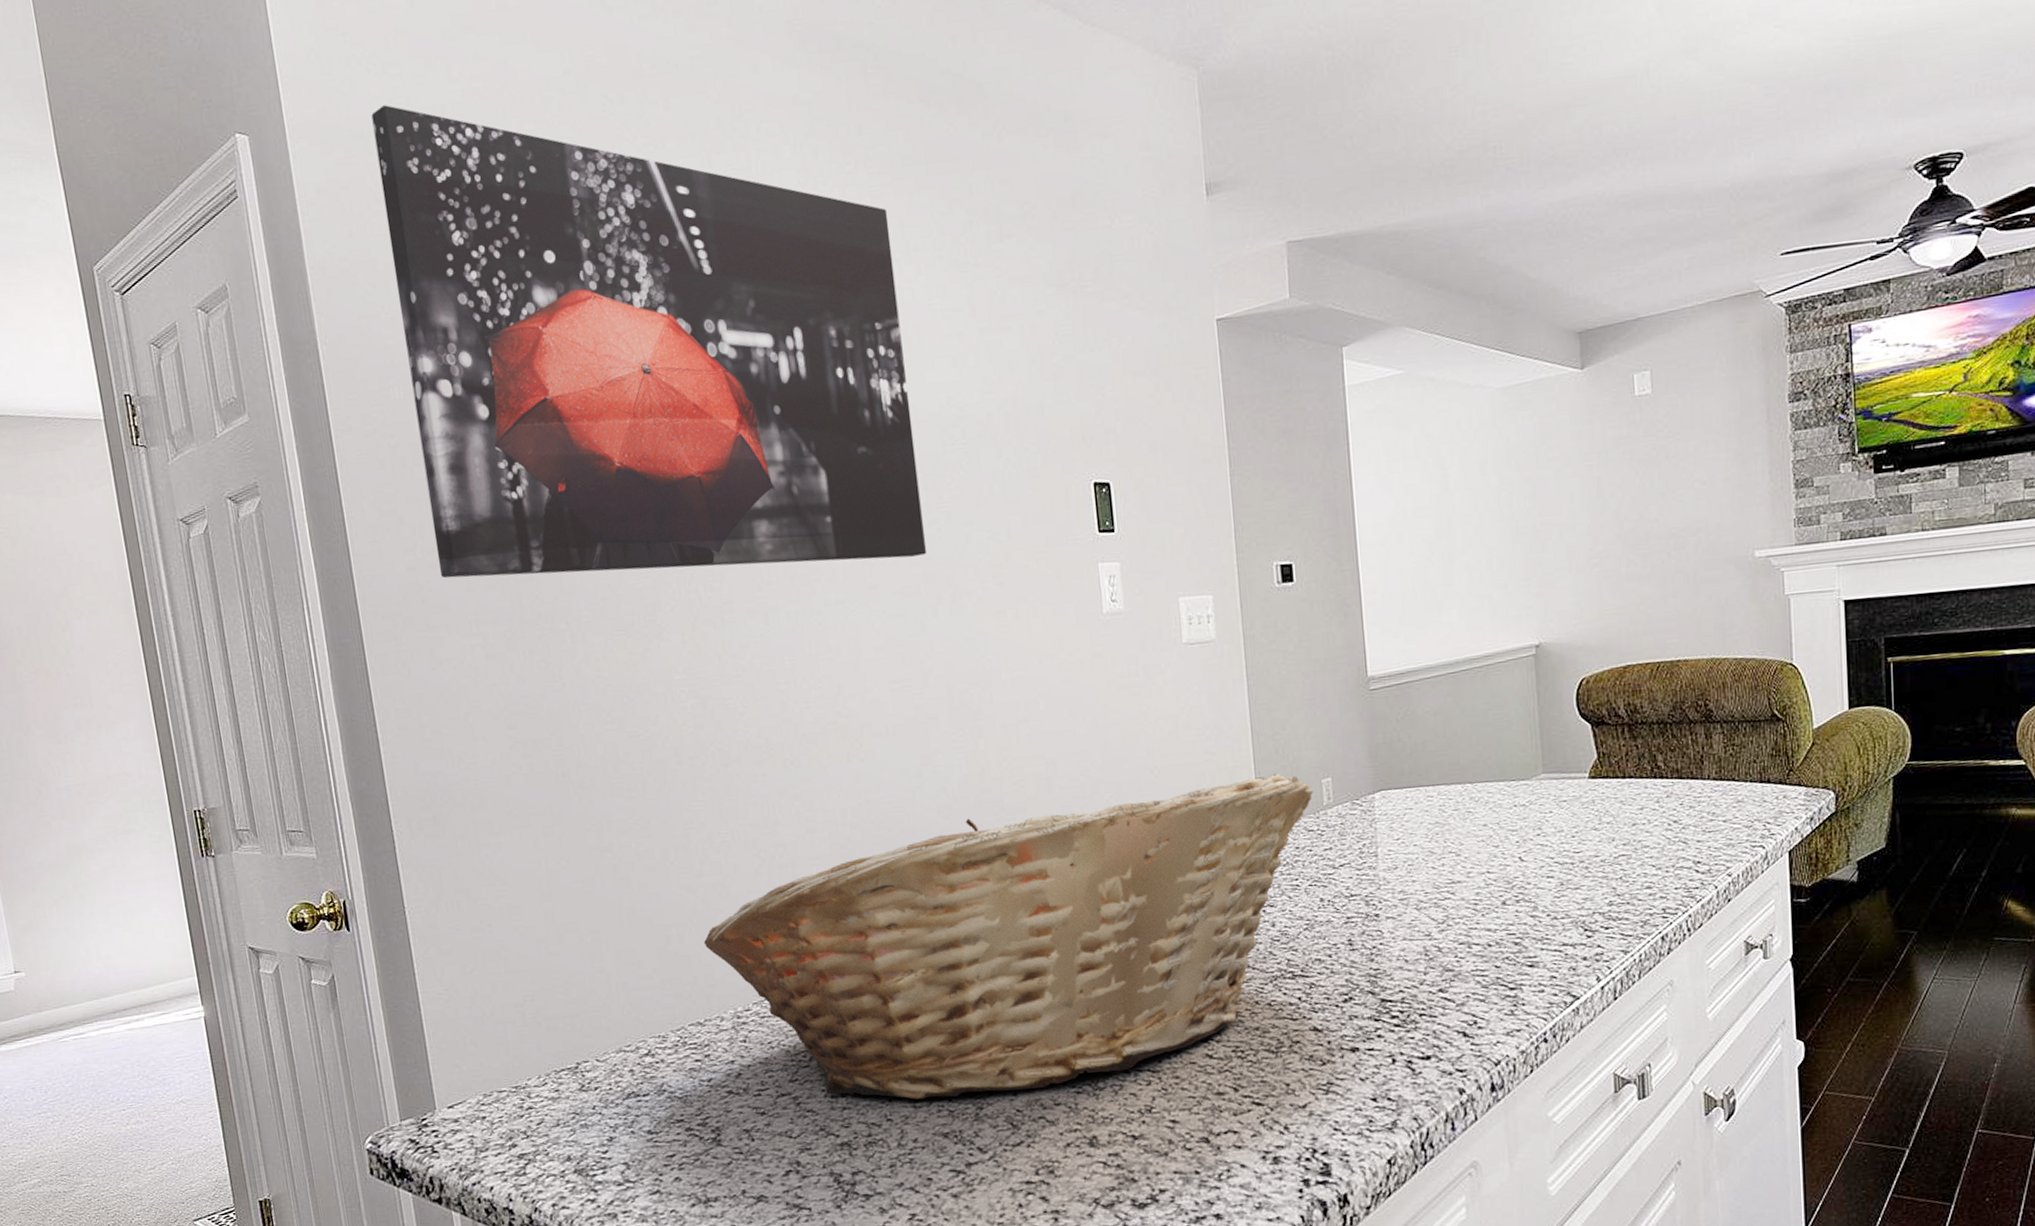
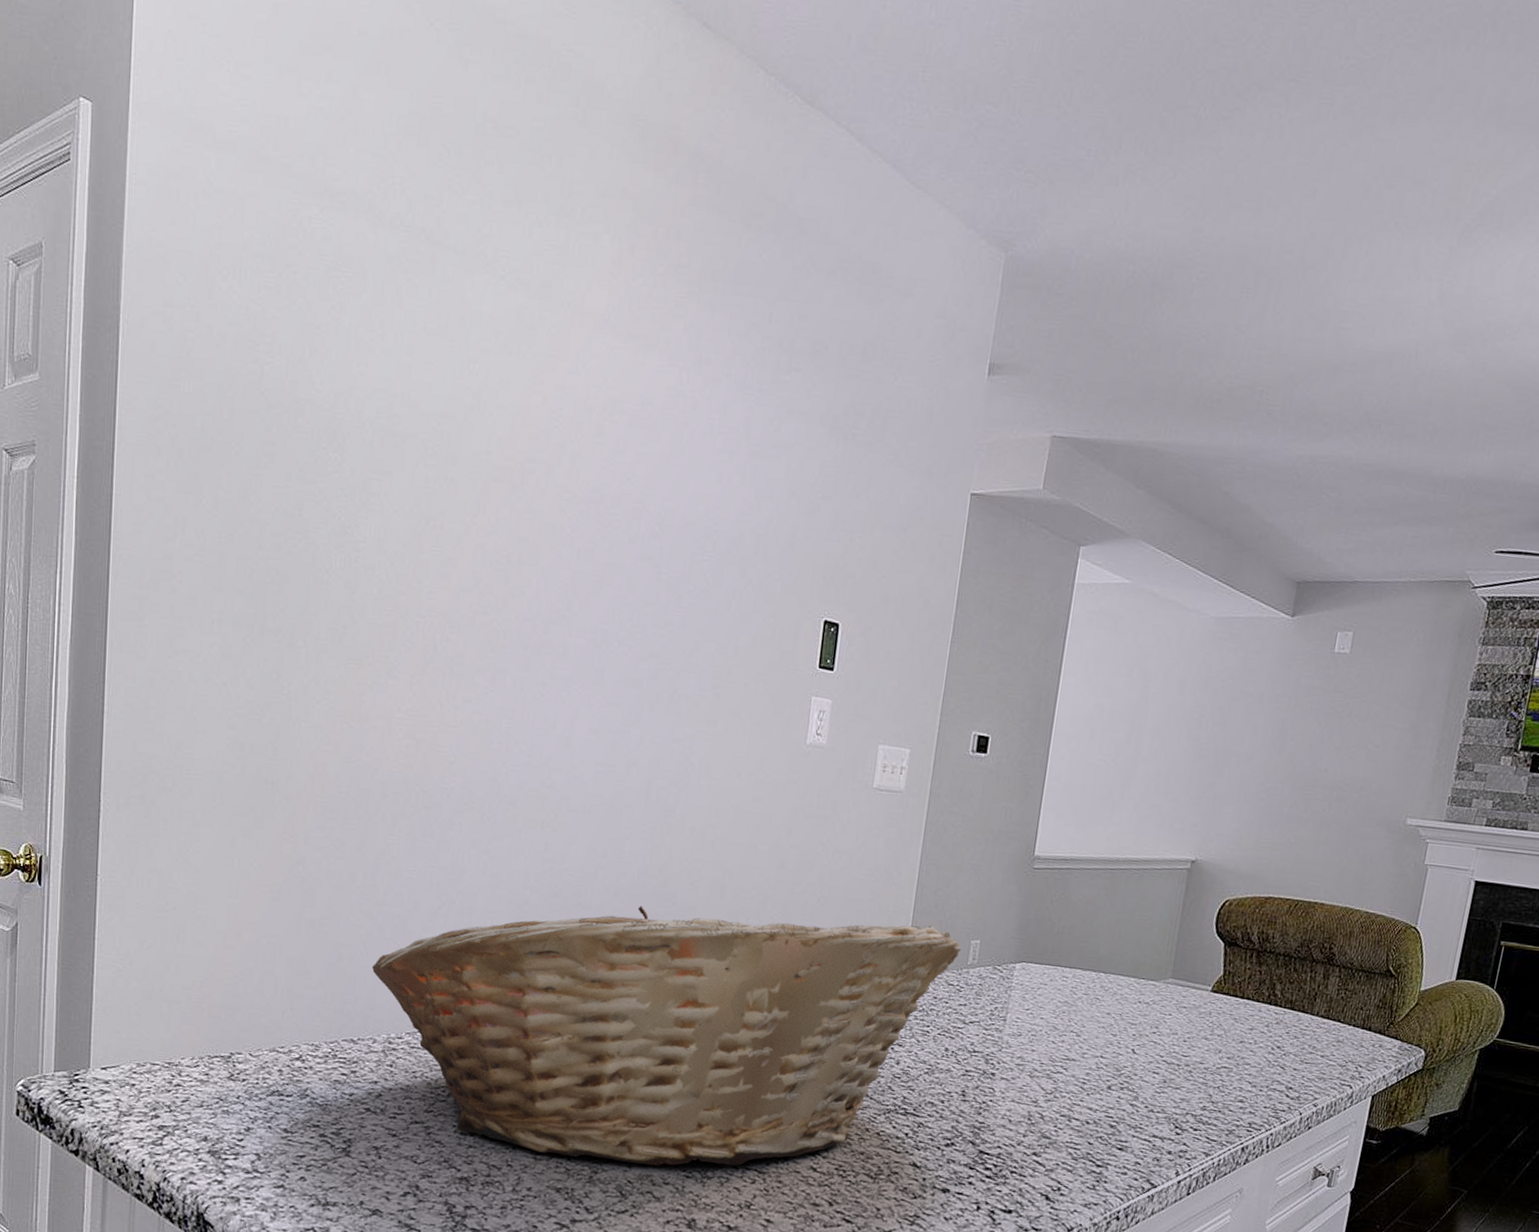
wall art: present [371,105,927,579] -> none [193,103,688,653]

